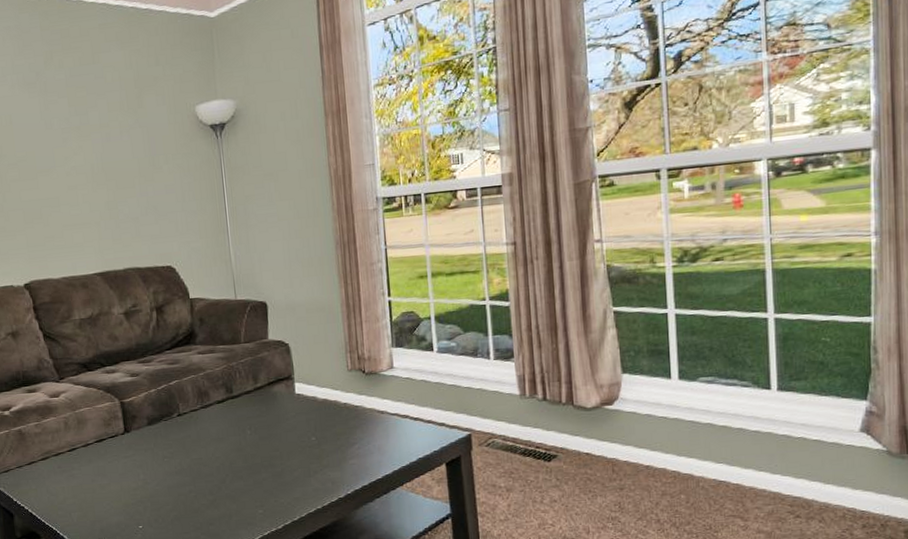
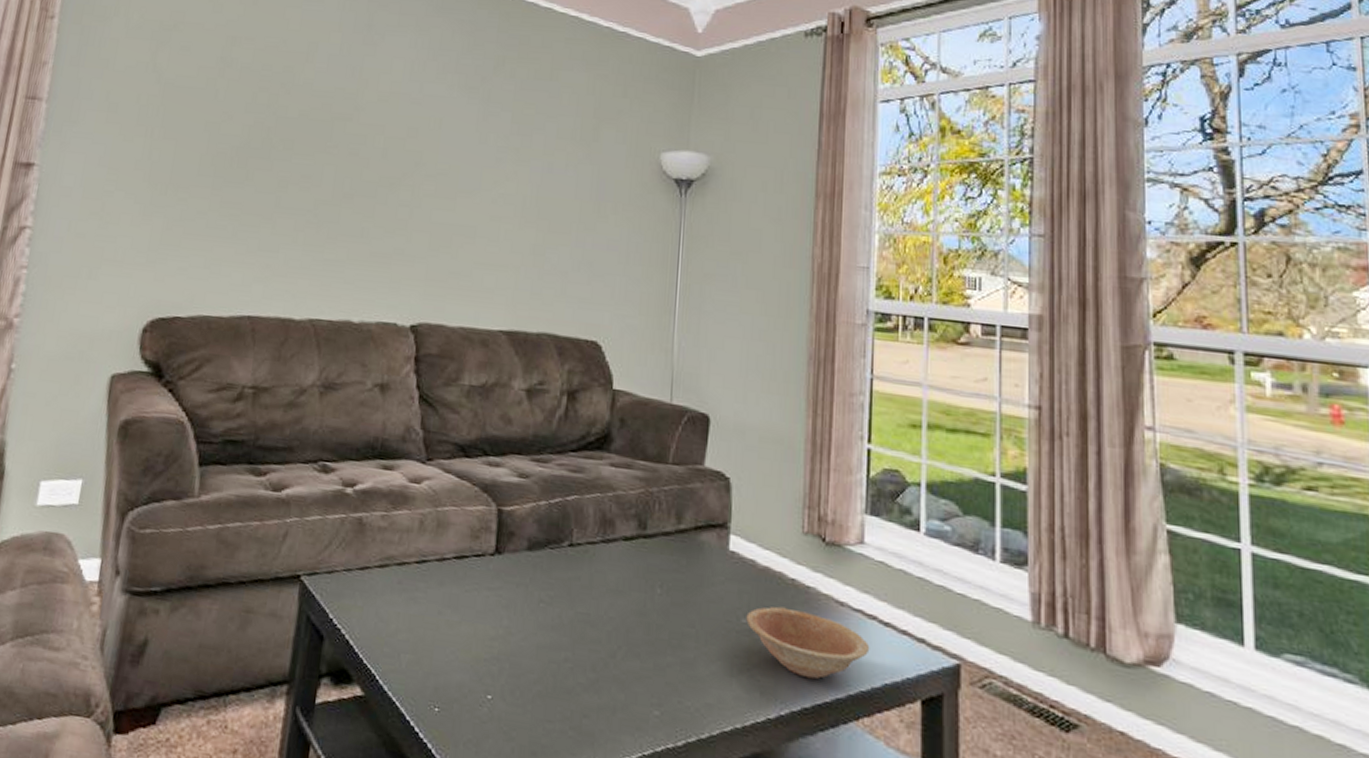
bowl: none [314,423,406,467] -> present [746,606,870,680]

